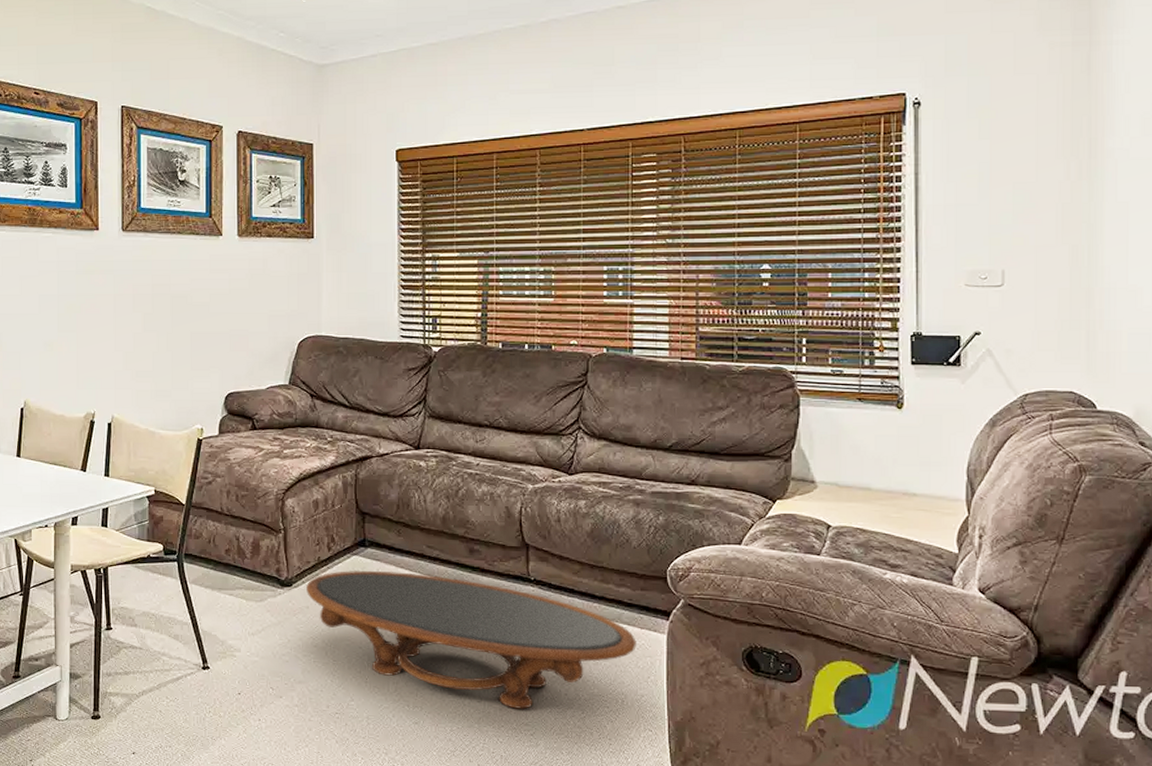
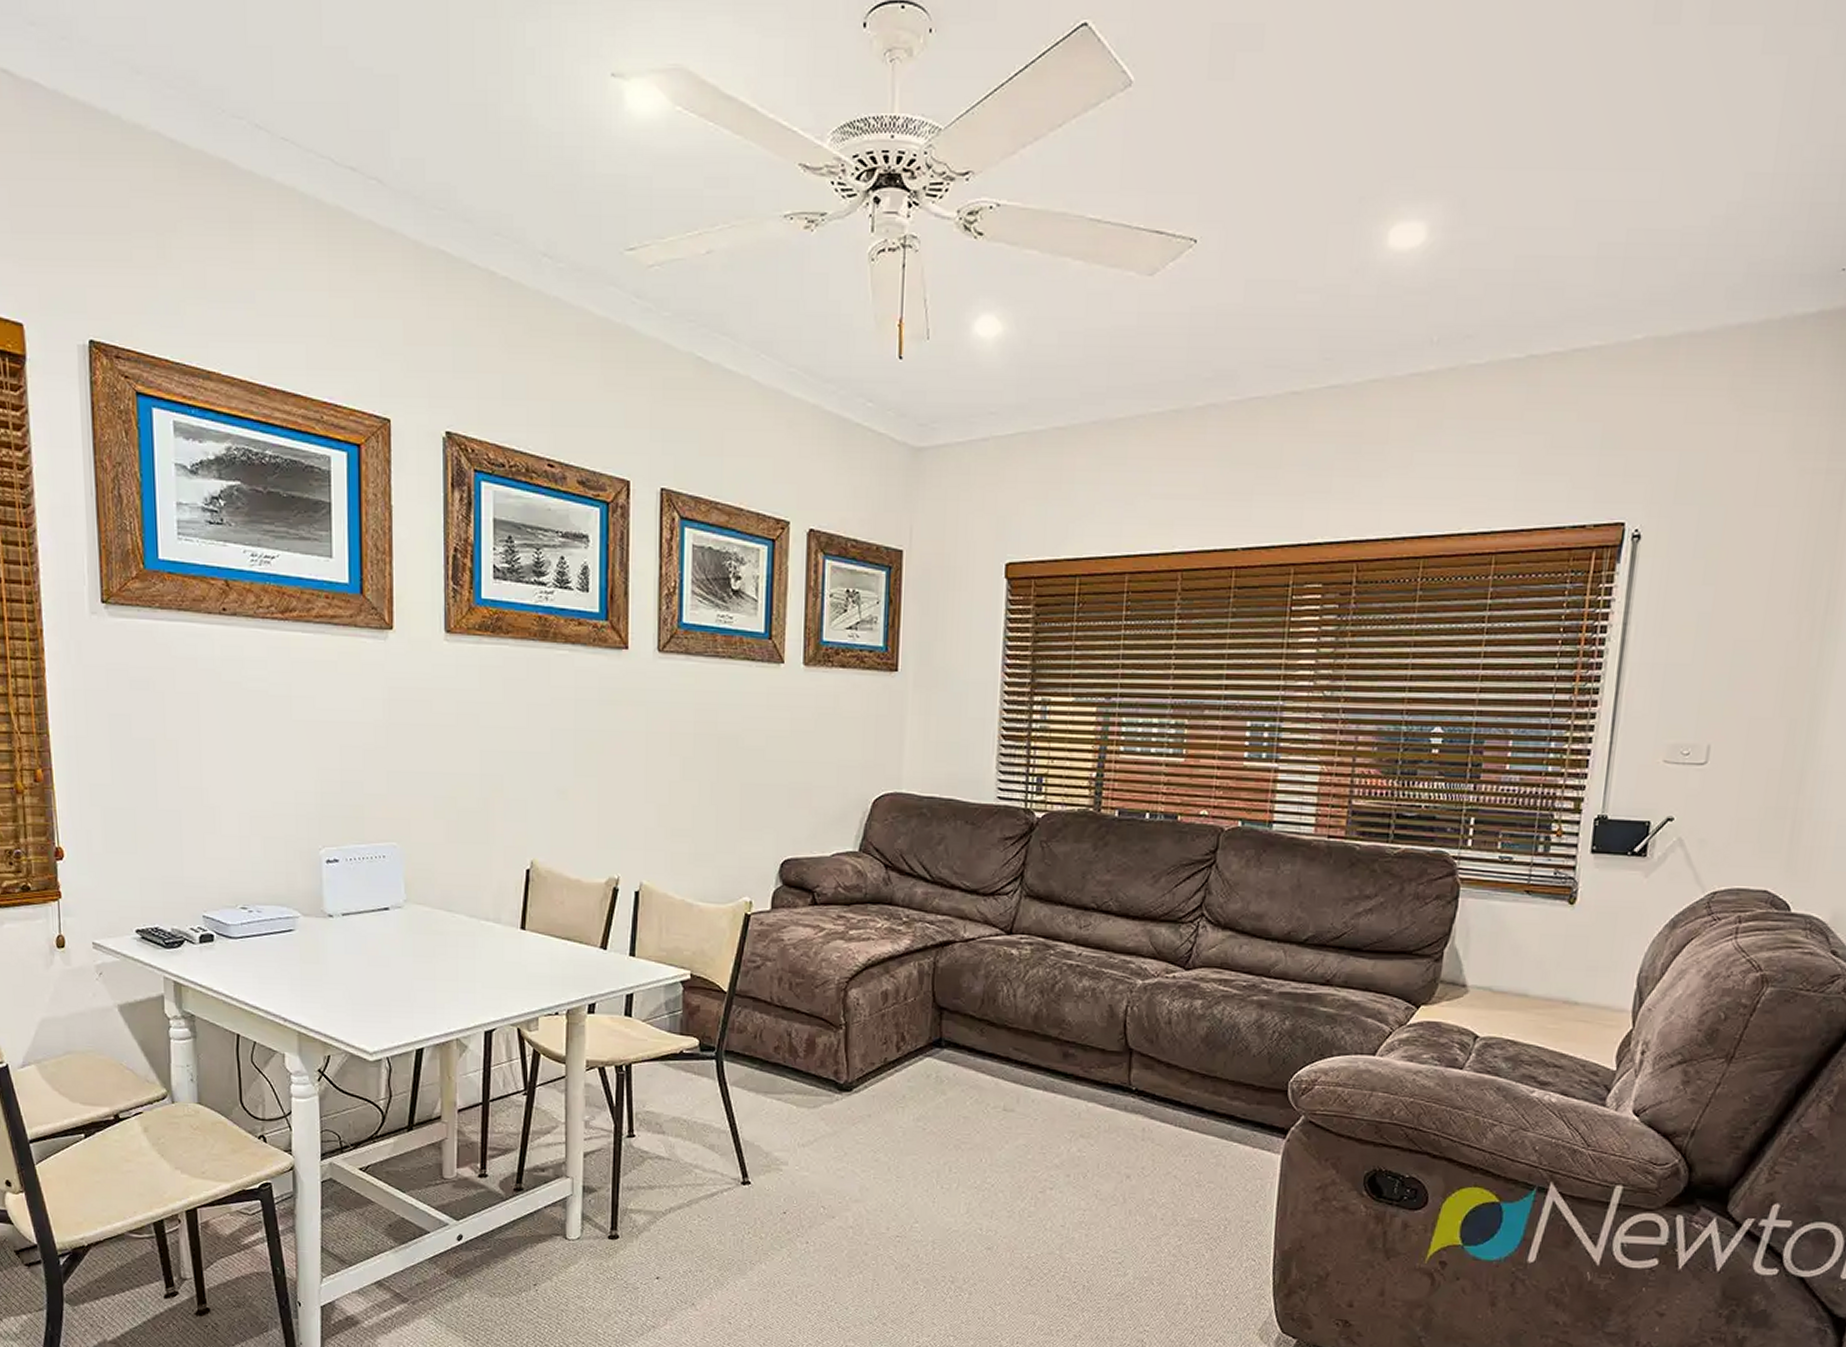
coffee table: present [306,571,637,709] -> none [869,1075,1247,1235]

